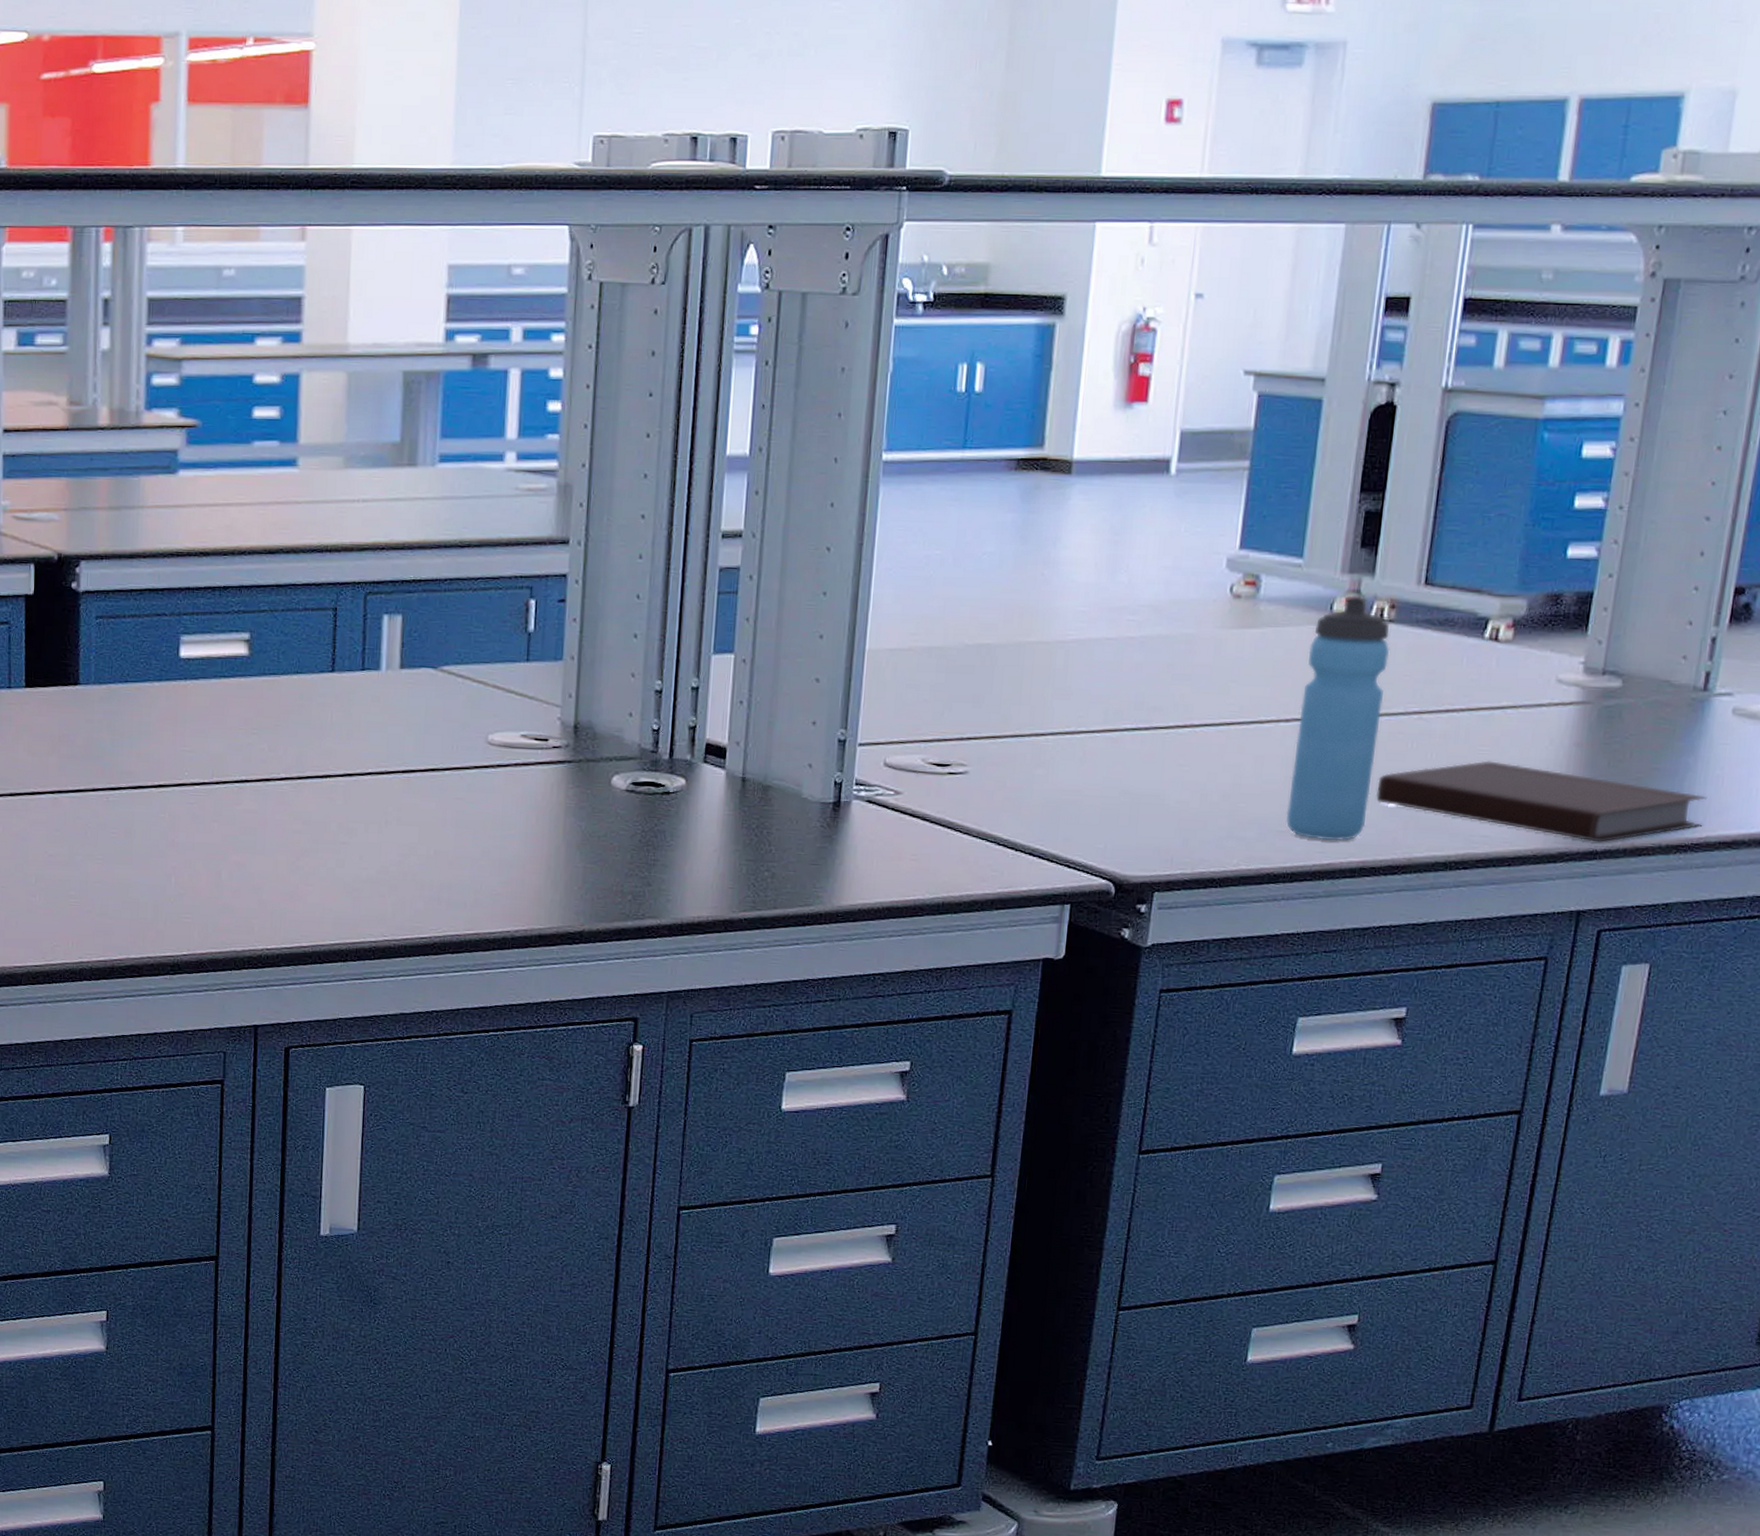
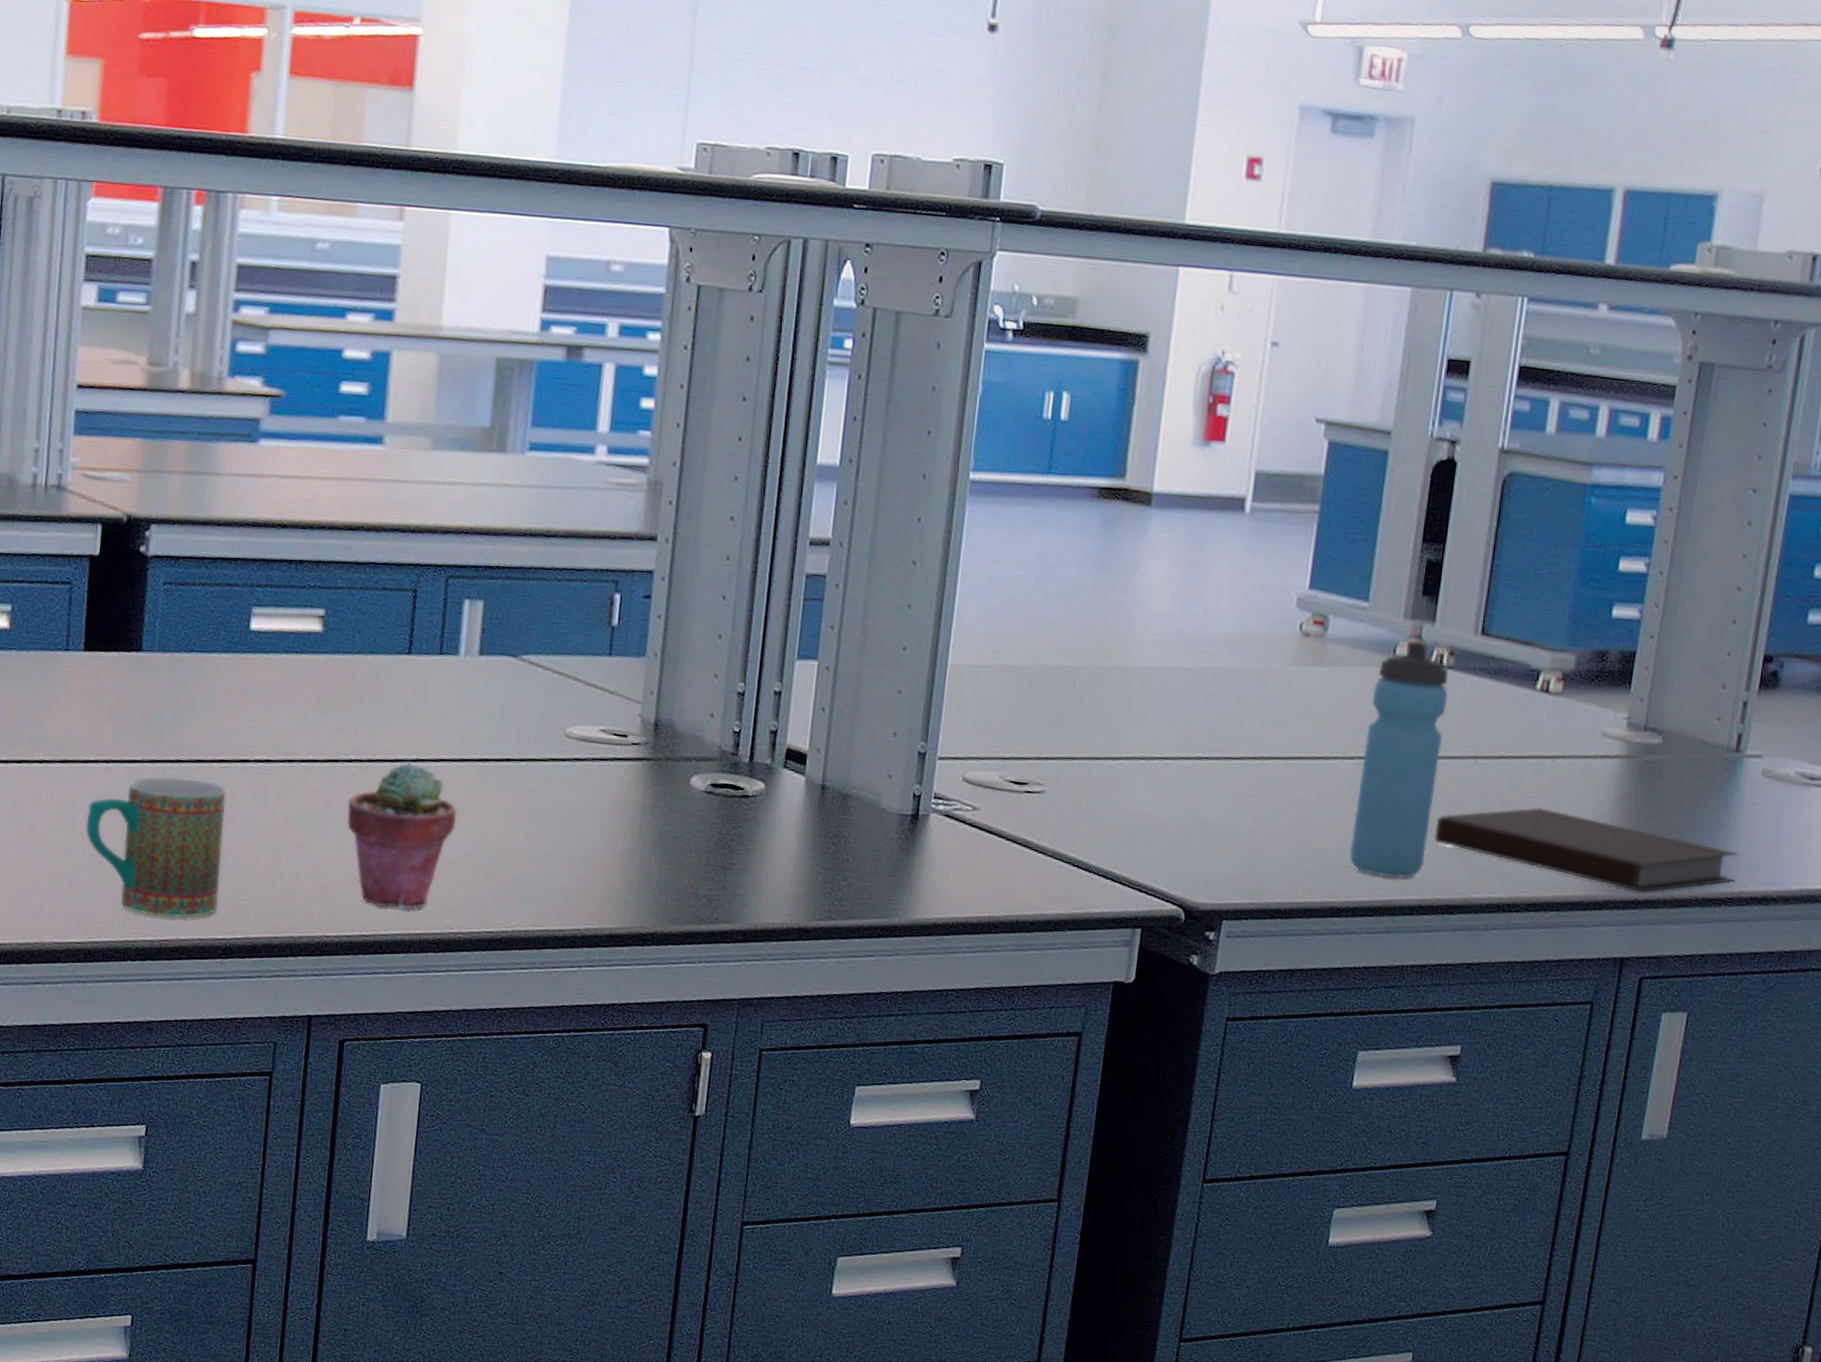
mug: none [37,804,167,939] -> present [85,776,226,919]
potted succulent: none [281,777,386,921] -> present [347,761,457,910]

